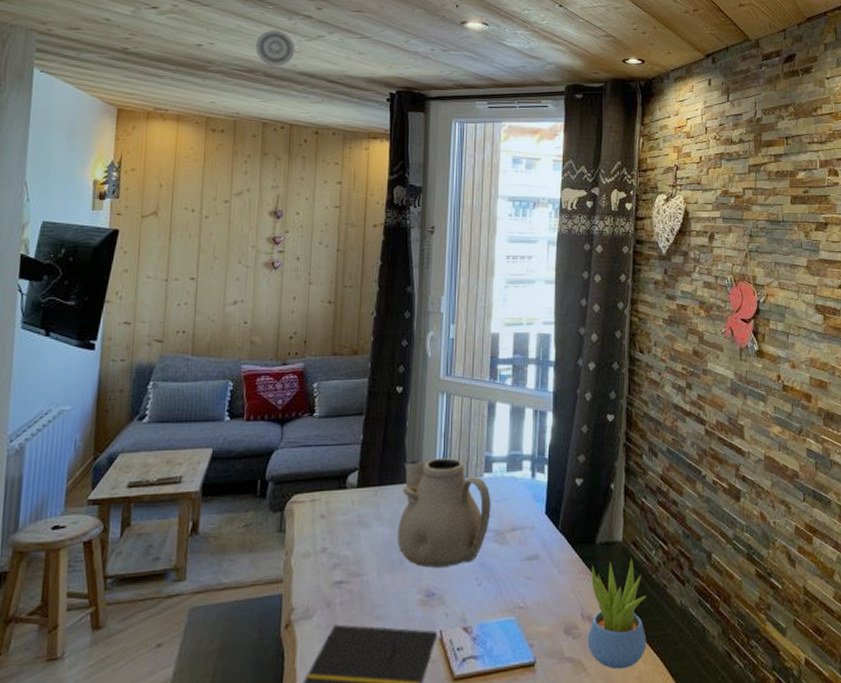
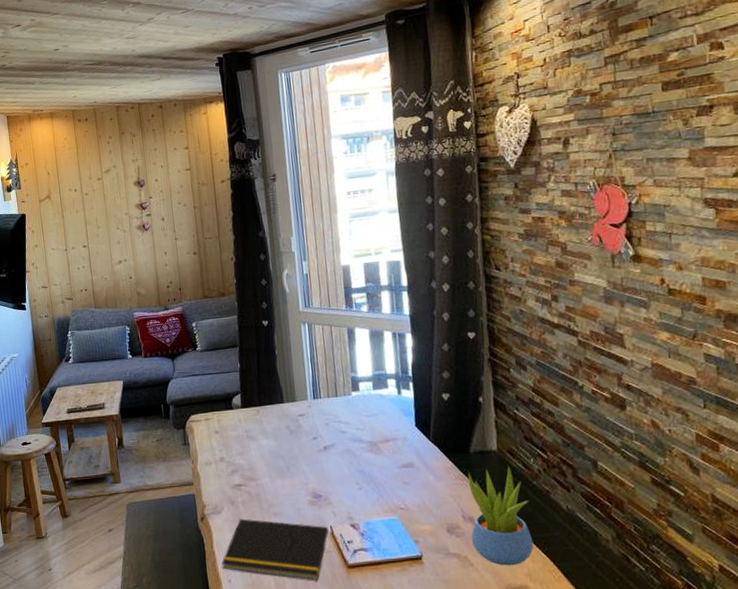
smoke detector: present [255,30,295,67] -> none [99,22,132,56]
teapot: present [397,458,491,568] -> none [278,380,363,474]

